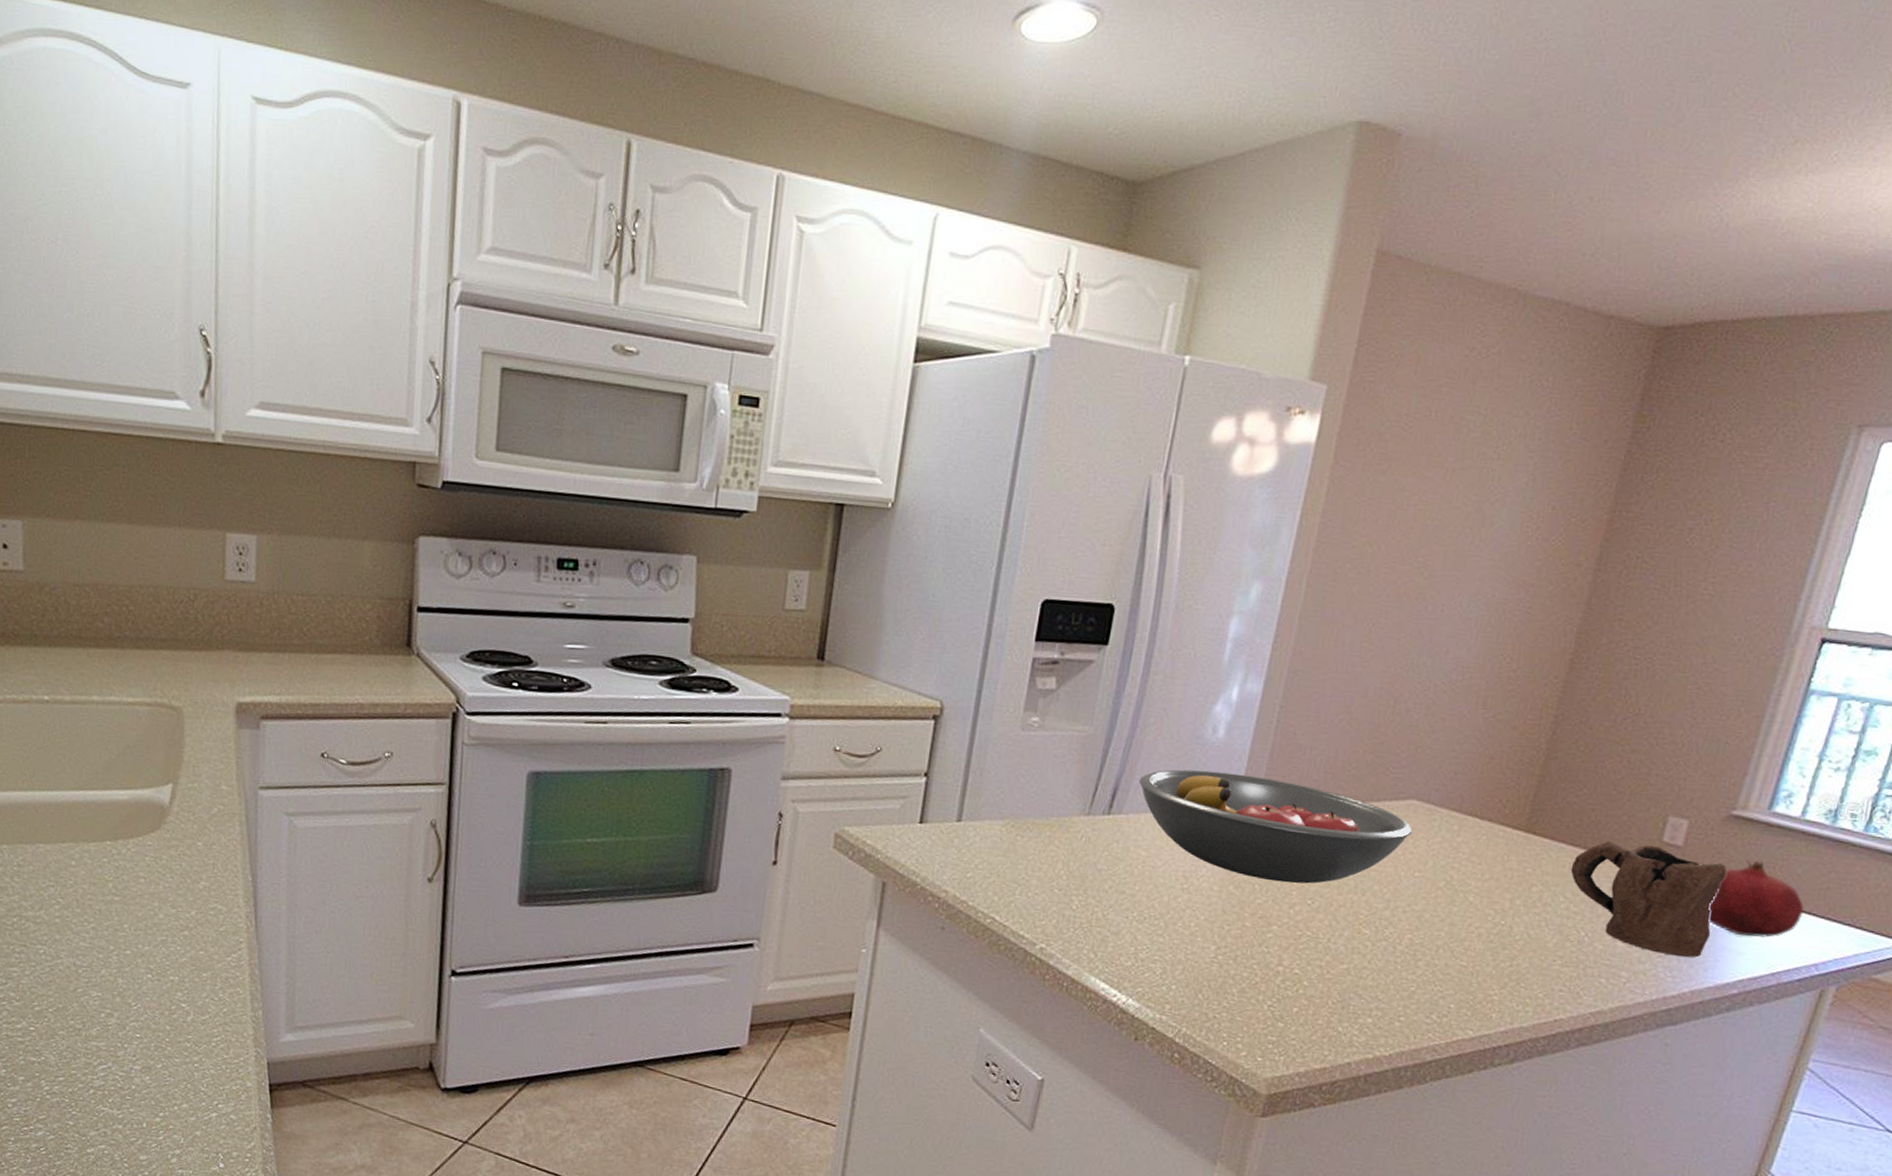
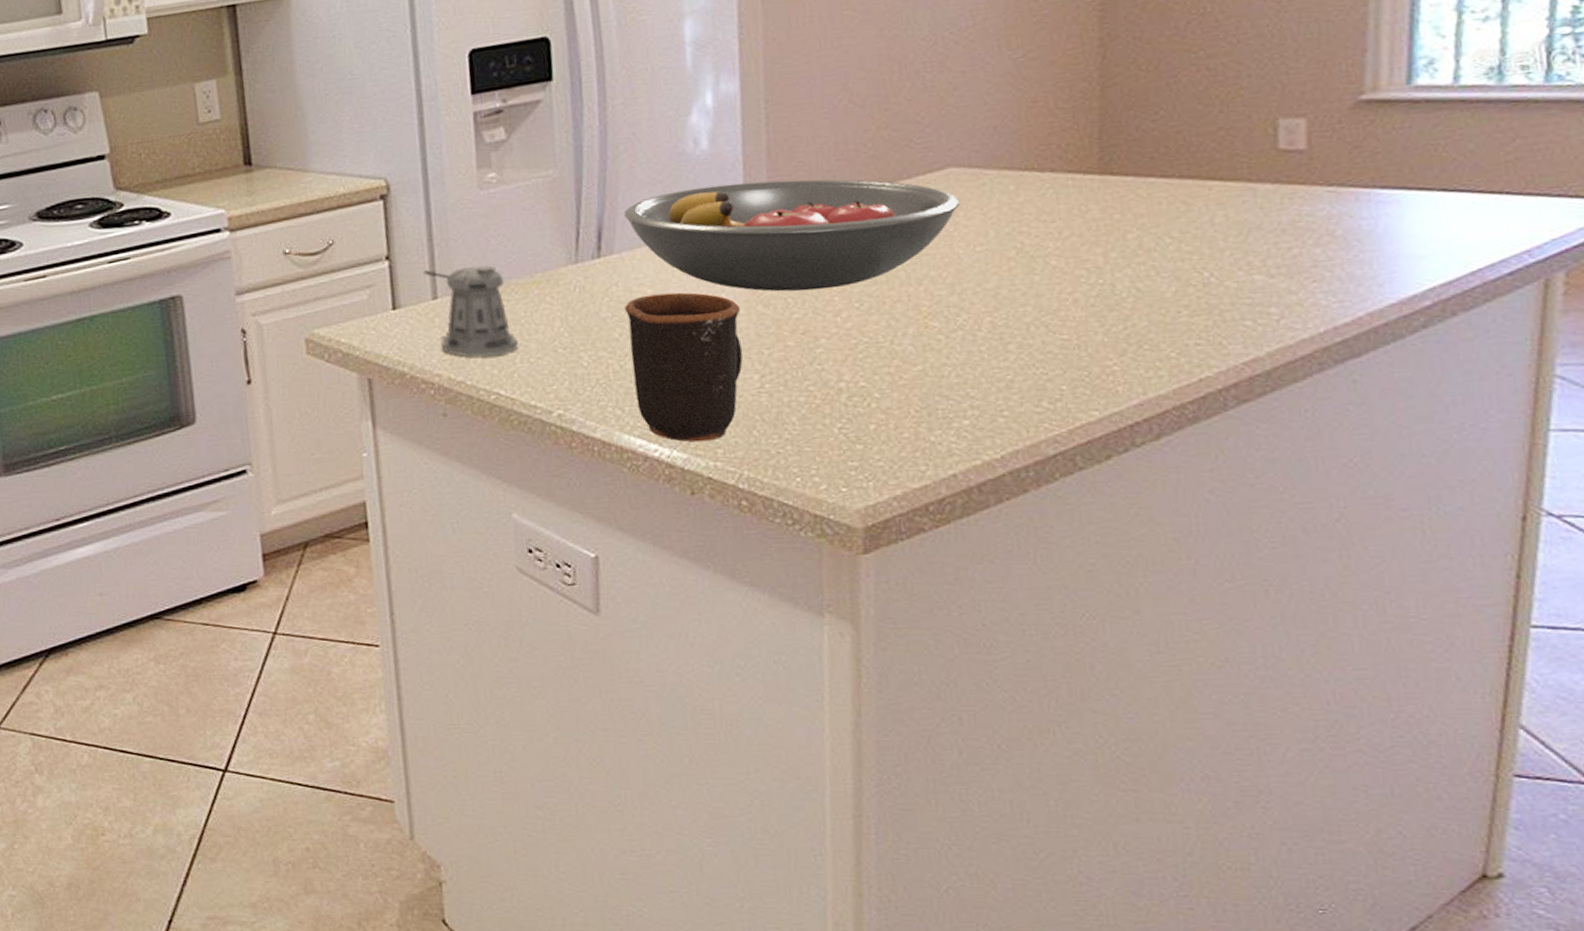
pepper shaker: none [954,793,1024,885] -> present [423,265,519,358]
mug: none [1109,856,1214,996] -> present [625,292,743,442]
mug: present [1570,841,1728,958] -> none [1169,156,1376,278]
fruit: present [1707,859,1804,938] -> none [1360,145,1493,237]

